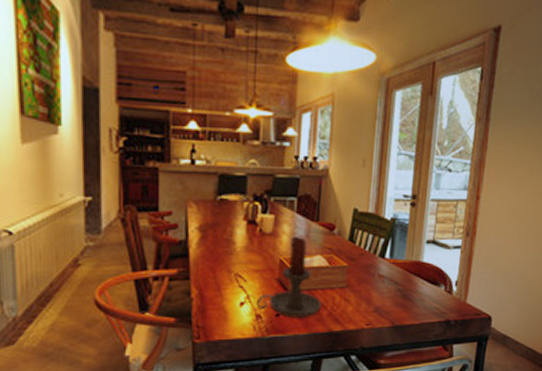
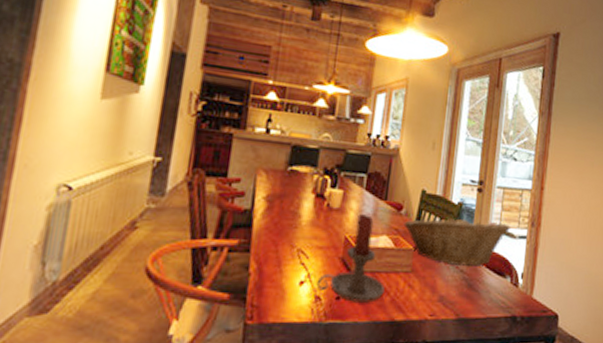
fruit basket: none [337,232,445,278] -> present [403,215,510,266]

